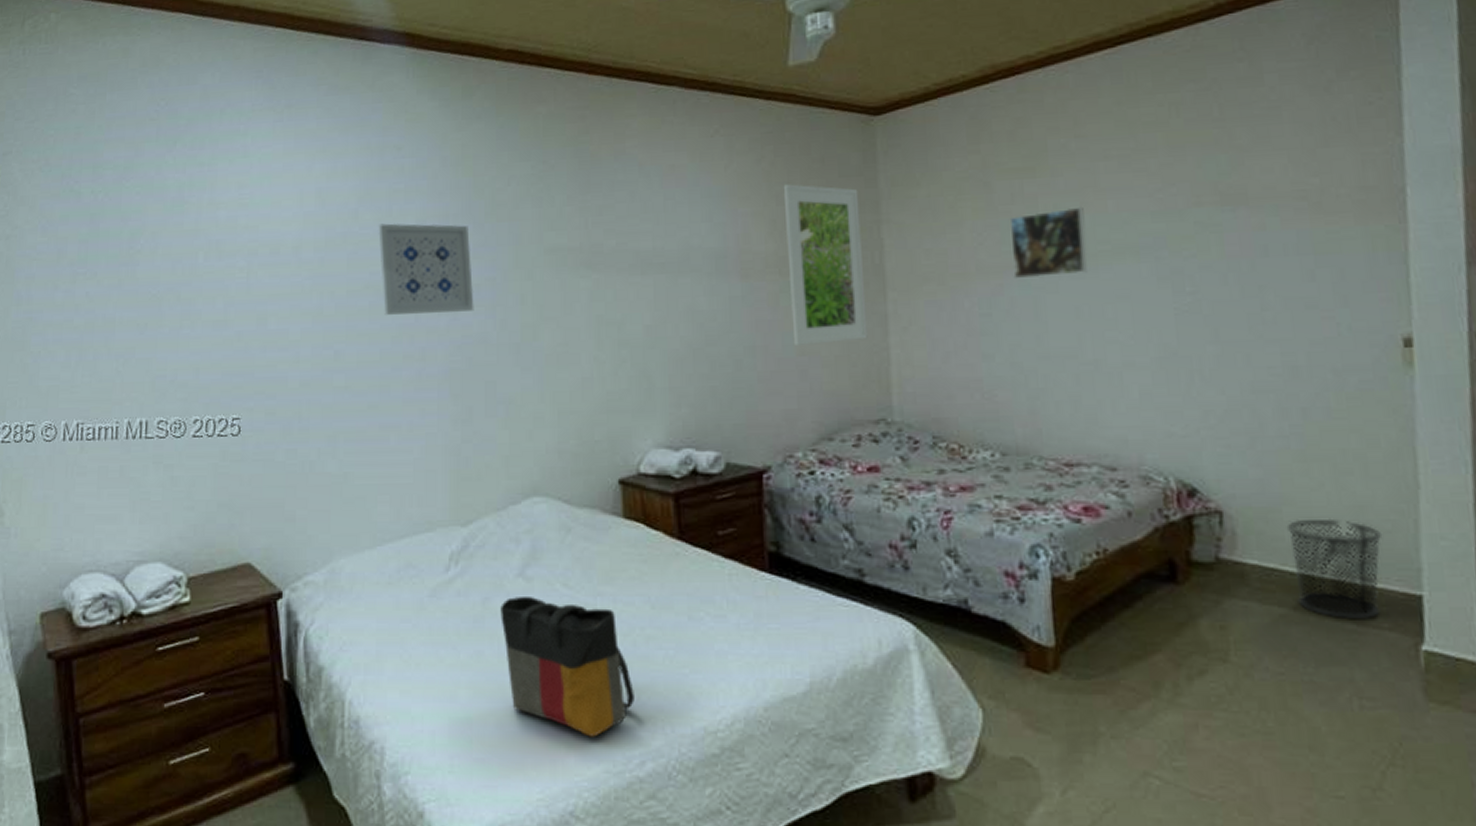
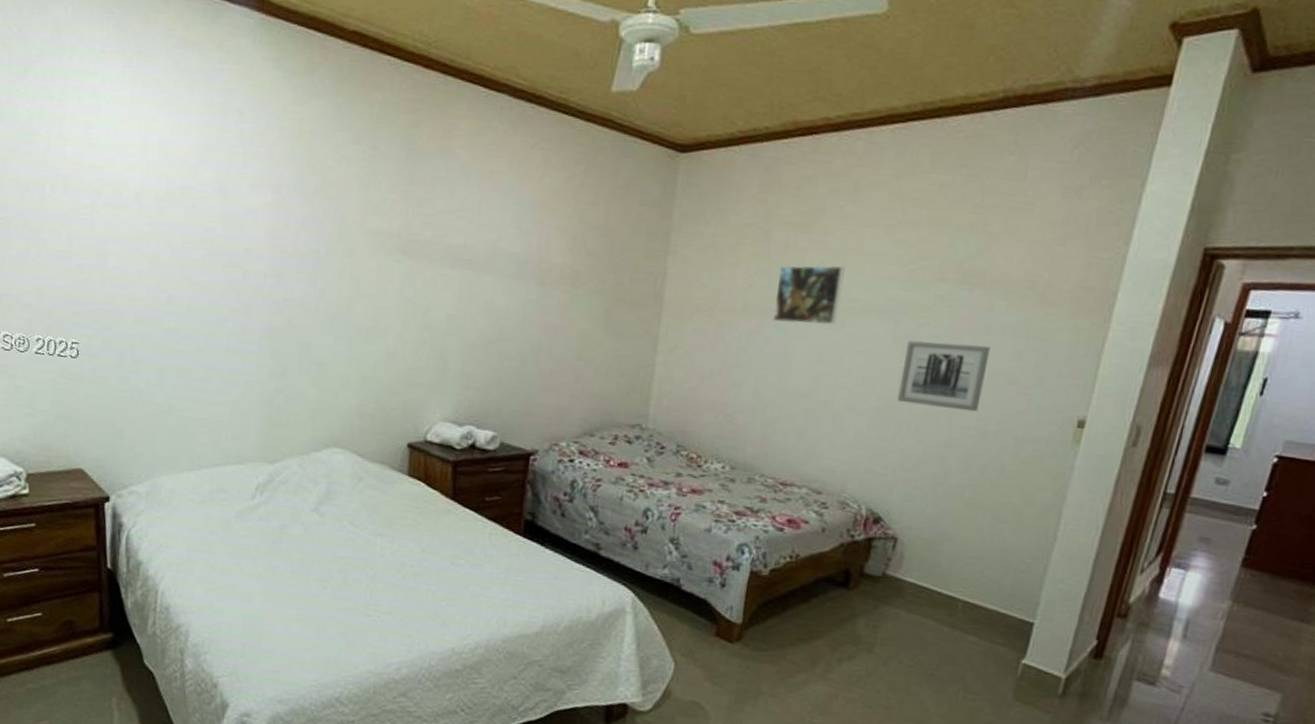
wall art: present [378,223,474,315] -> none [215,183,299,278]
tote bag: present [500,597,634,737] -> none [295,527,399,645]
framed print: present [783,184,868,345] -> none [574,204,654,355]
wall art: none [1176,269,1279,349] -> present [897,340,991,412]
waste bin: present [1286,518,1383,620] -> none [938,553,1017,636]

